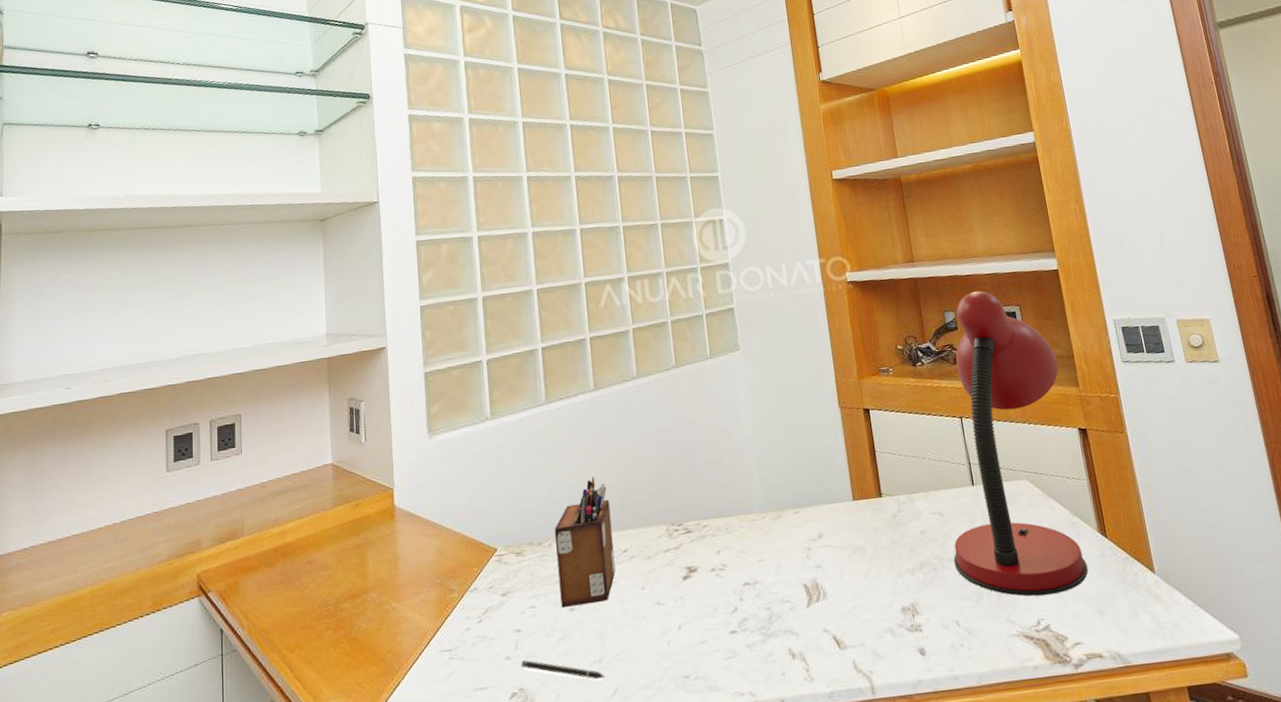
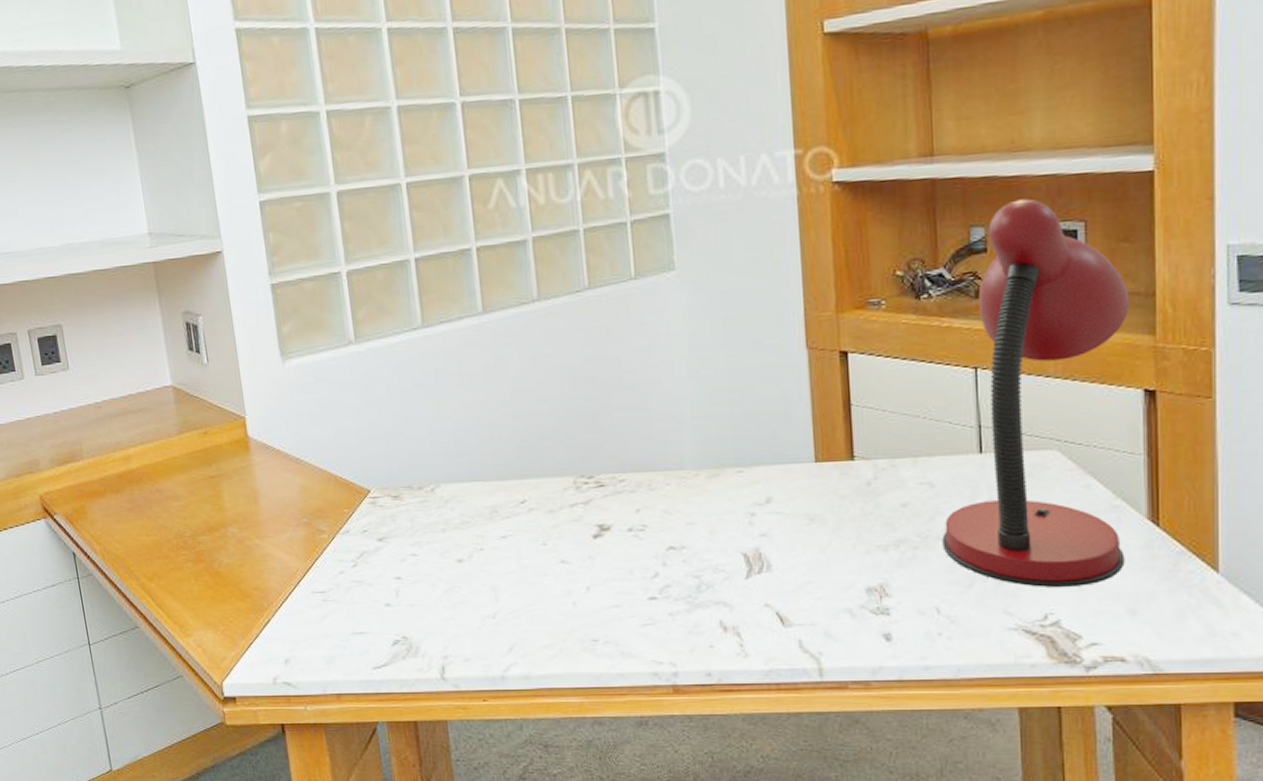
pen: present [521,660,606,680] -> none [403,609,501,635]
desk organizer: present [554,477,616,607] -> none [436,417,512,558]

